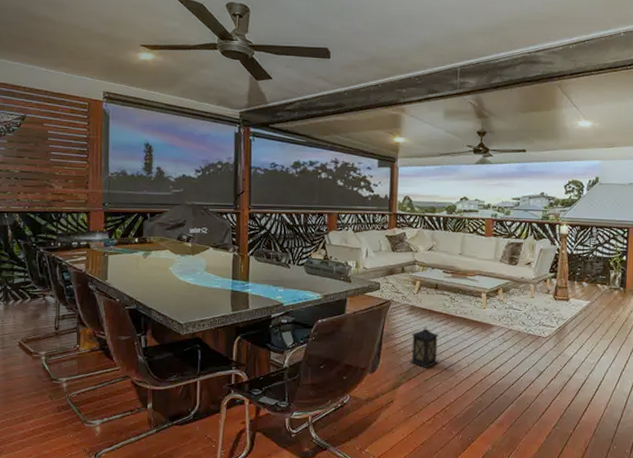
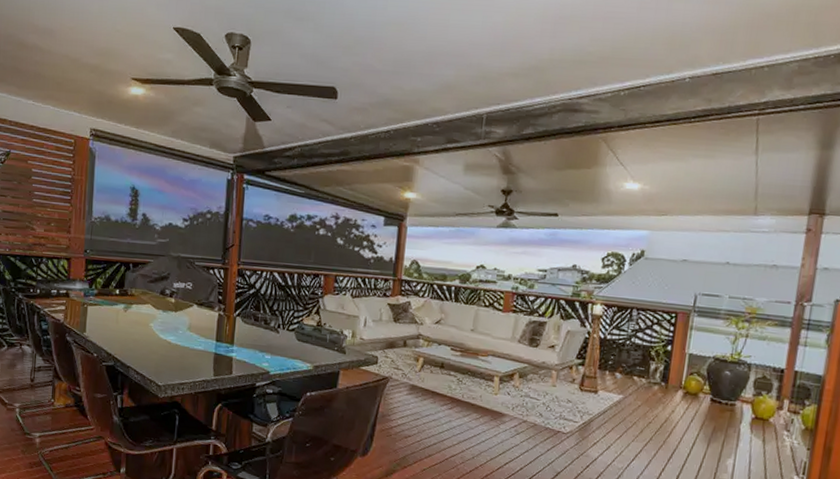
lantern: present [409,326,439,368] -> none [406,409,442,456]

